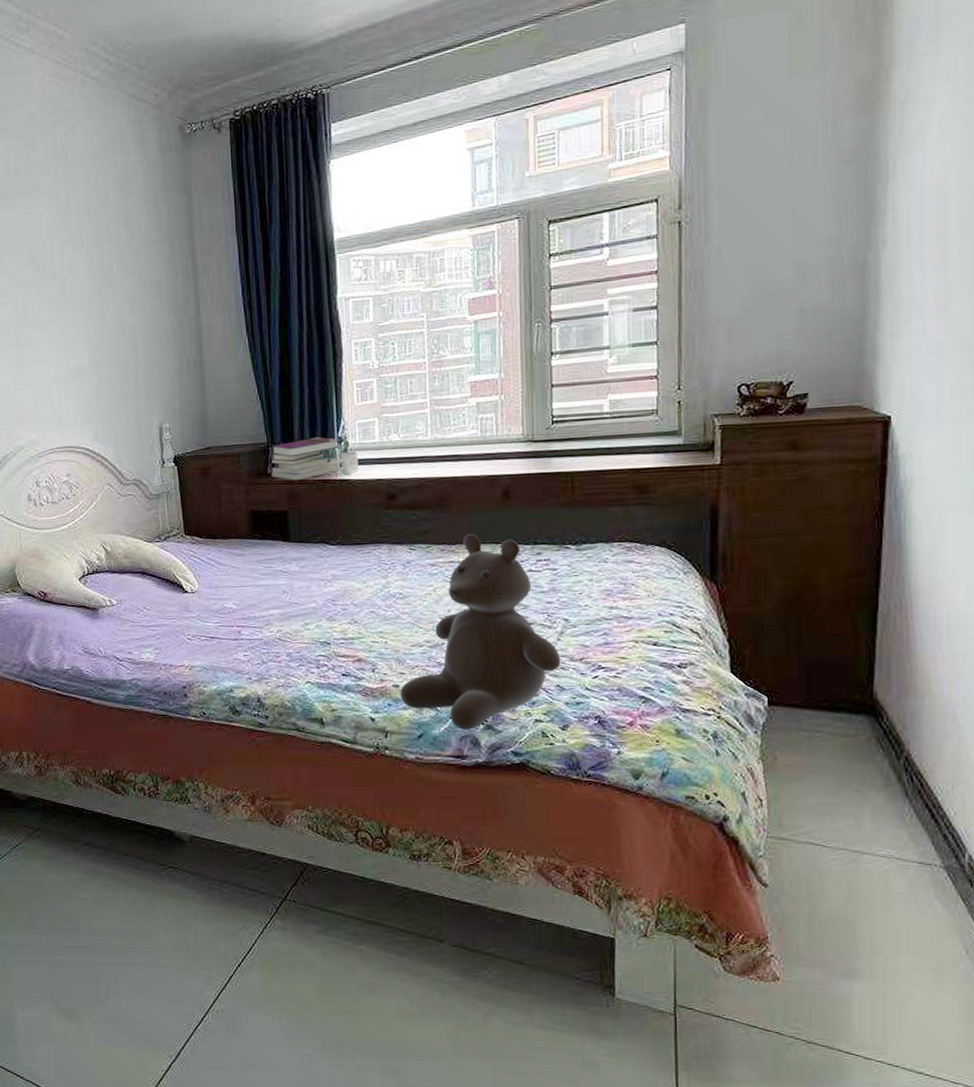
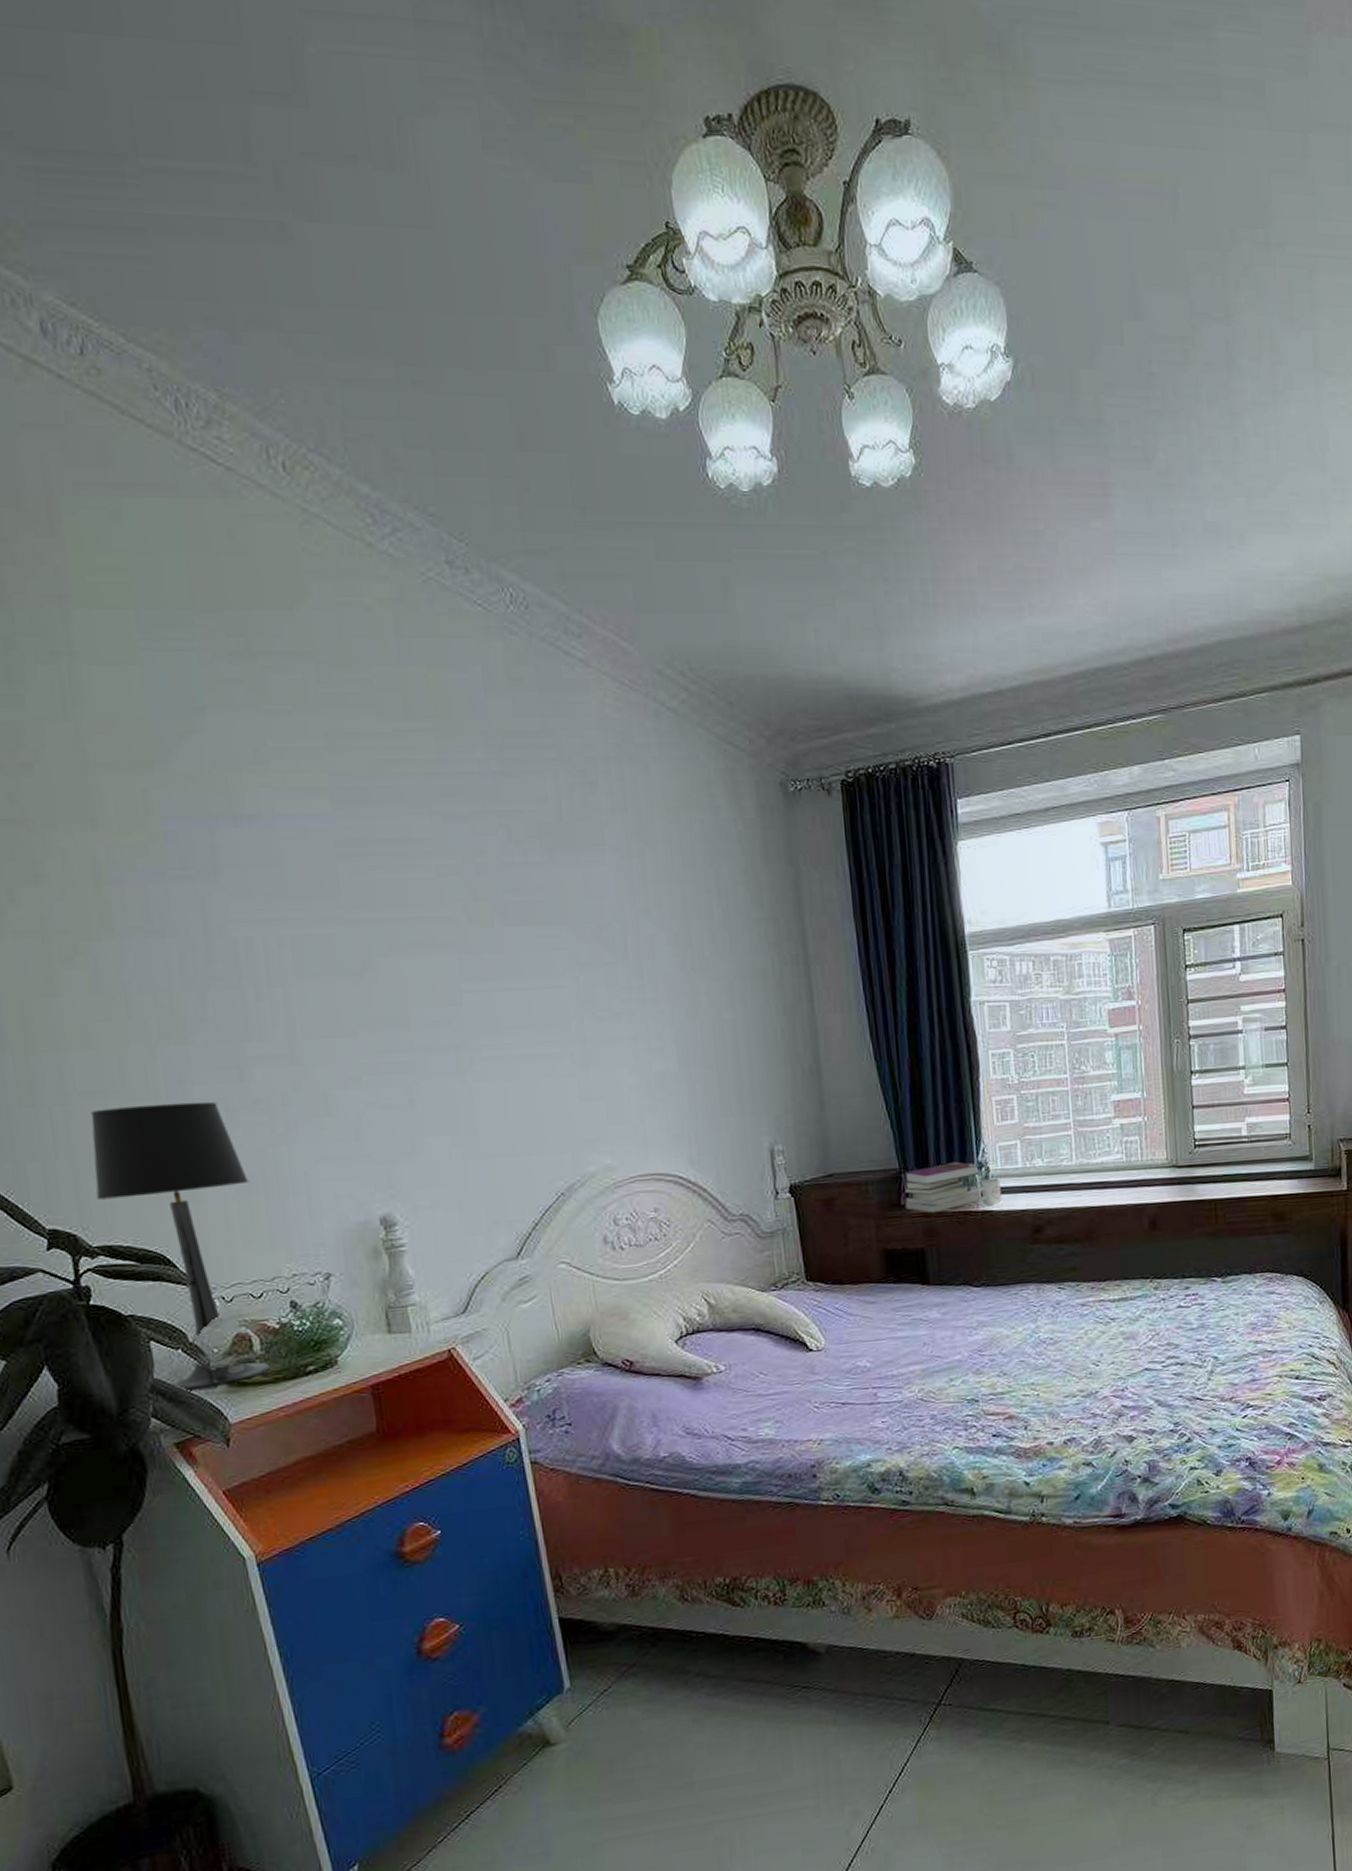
teddy bear: present [400,534,561,730] -> none [1054,1269,1213,1486]

